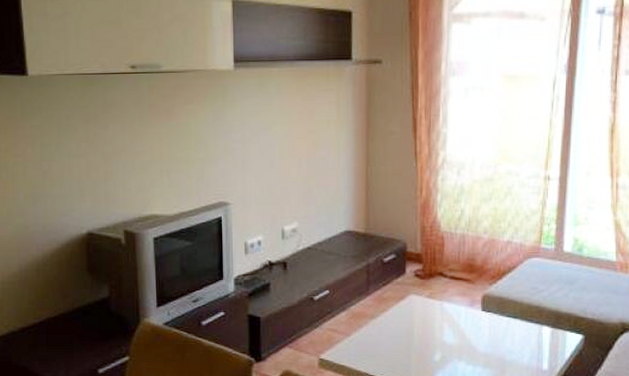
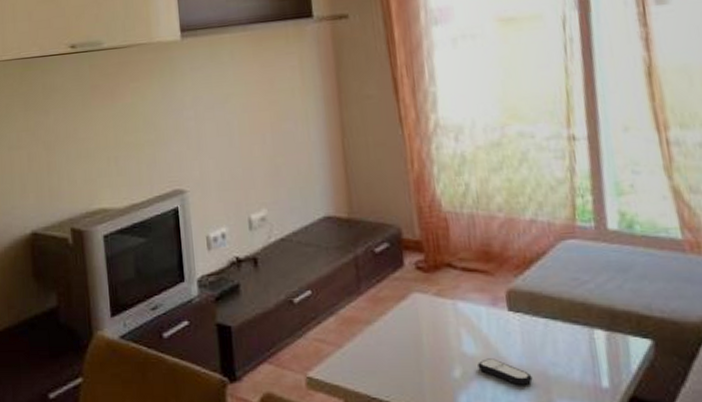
remote control: none [454,347,493,367] -> present [477,358,533,385]

